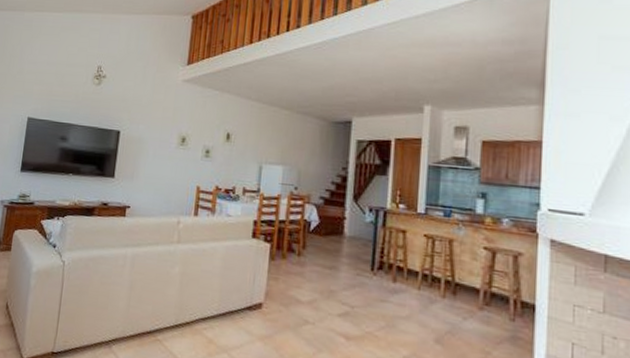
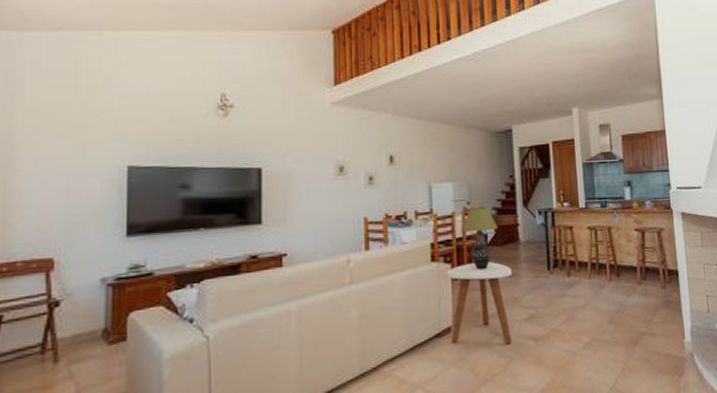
side table: none [261,246,332,336] -> present [446,262,513,345]
table lamp: none [286,194,322,257] -> present [462,207,497,271]

